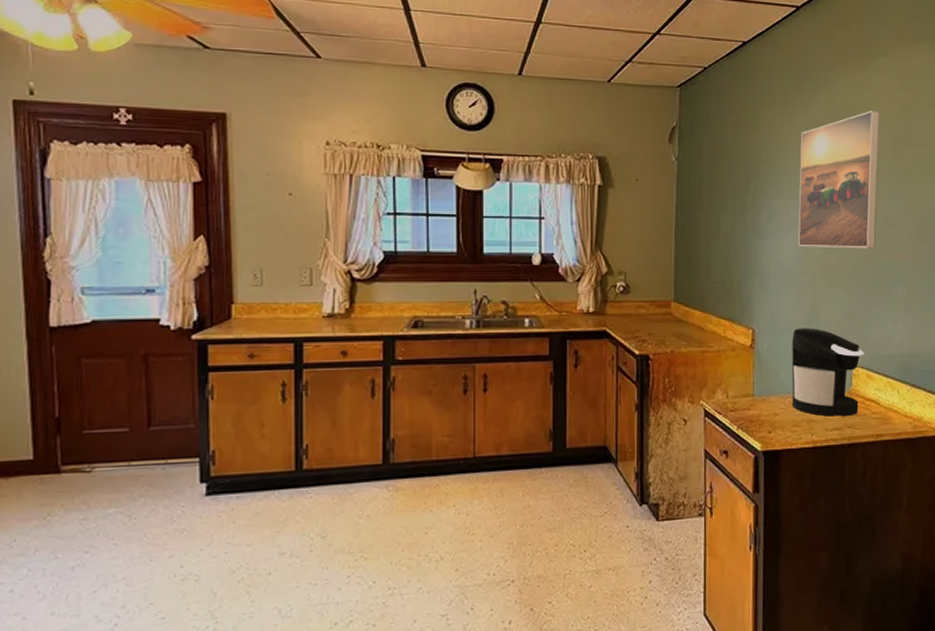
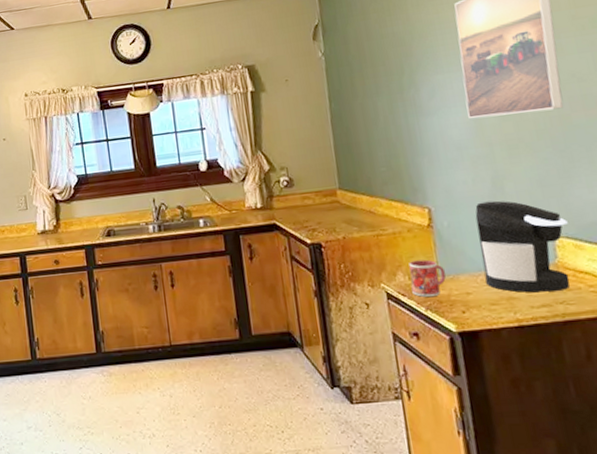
mug: none [727,379,759,417] -> present [409,259,446,298]

